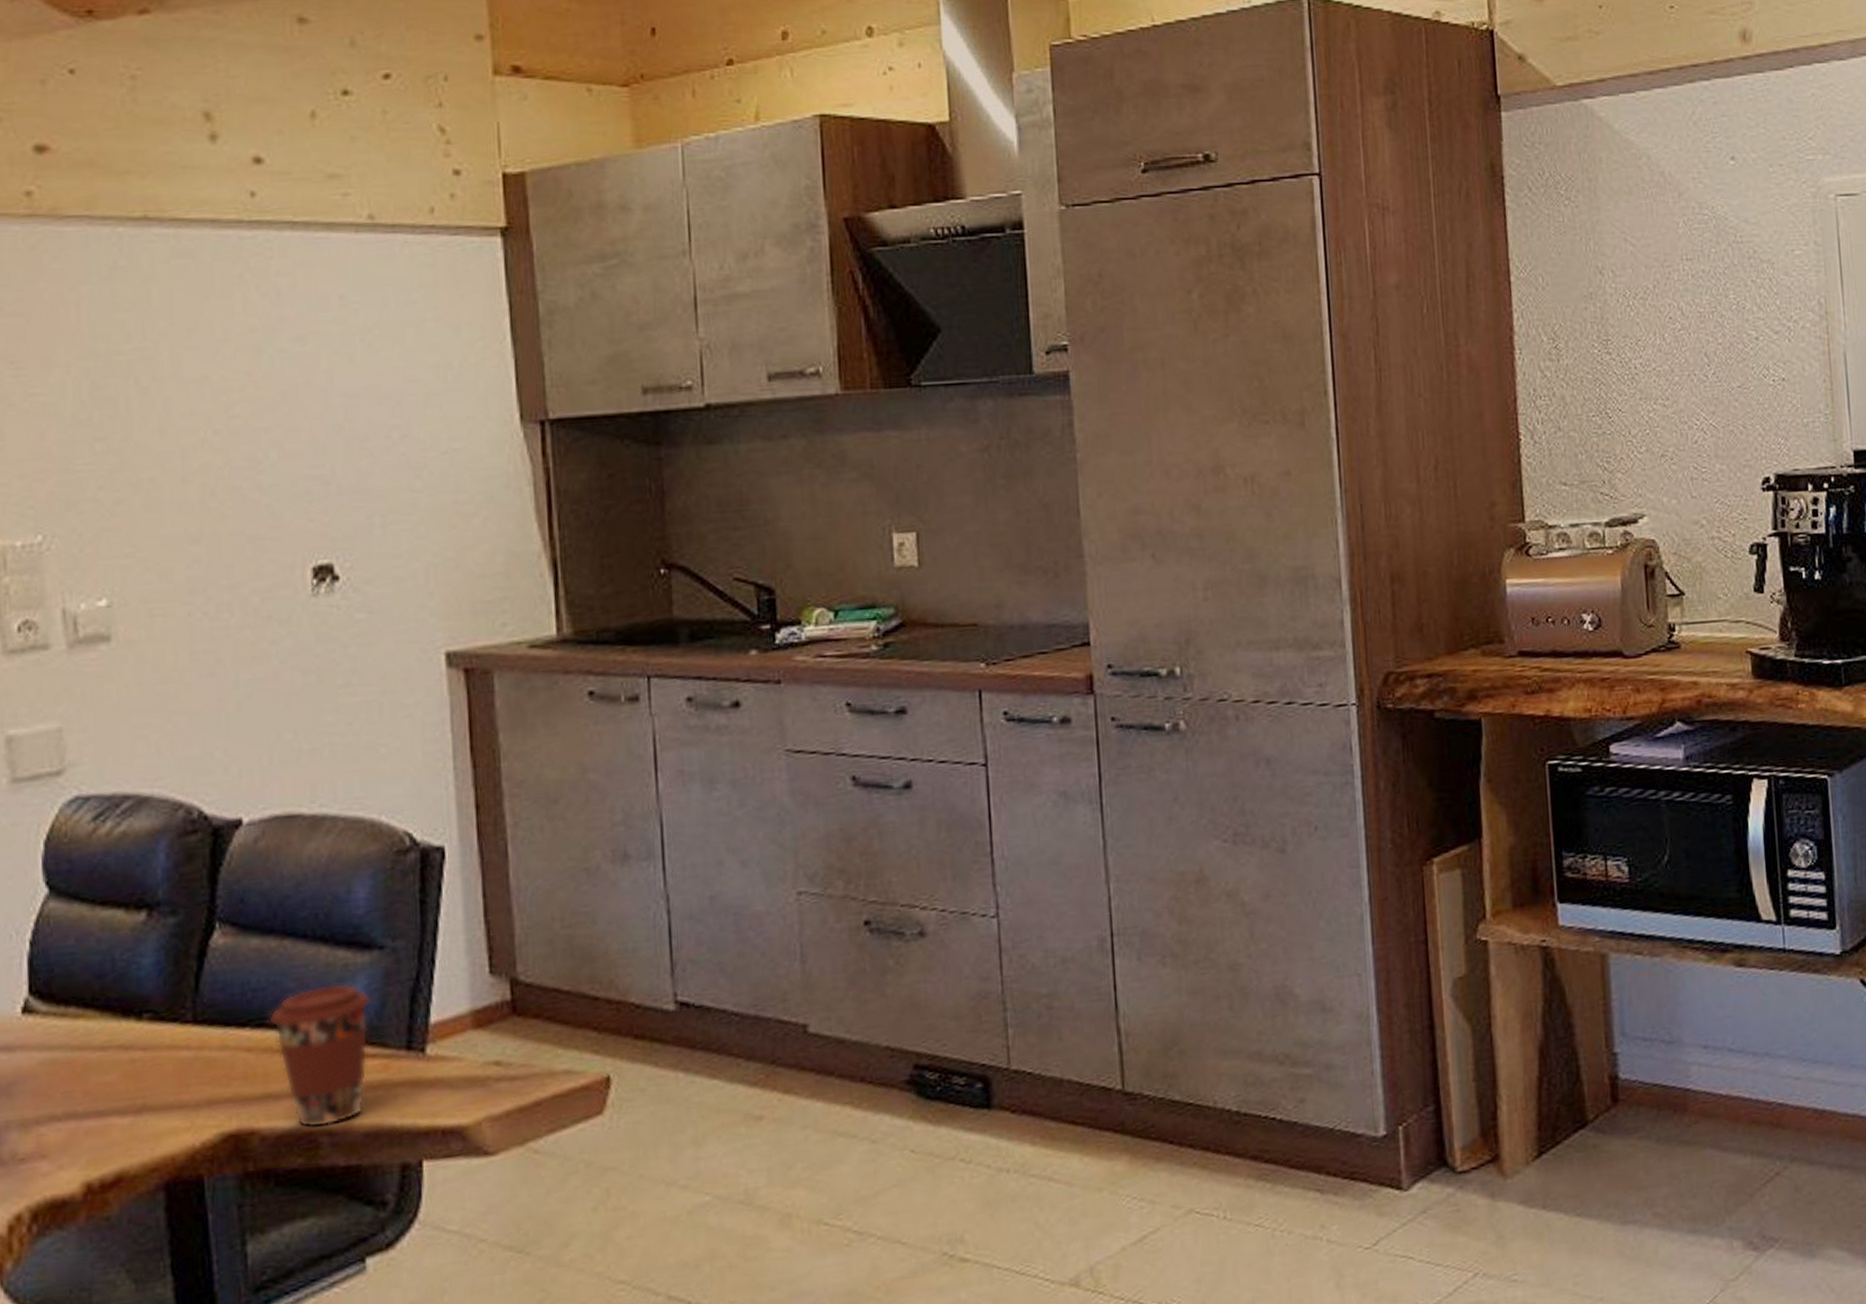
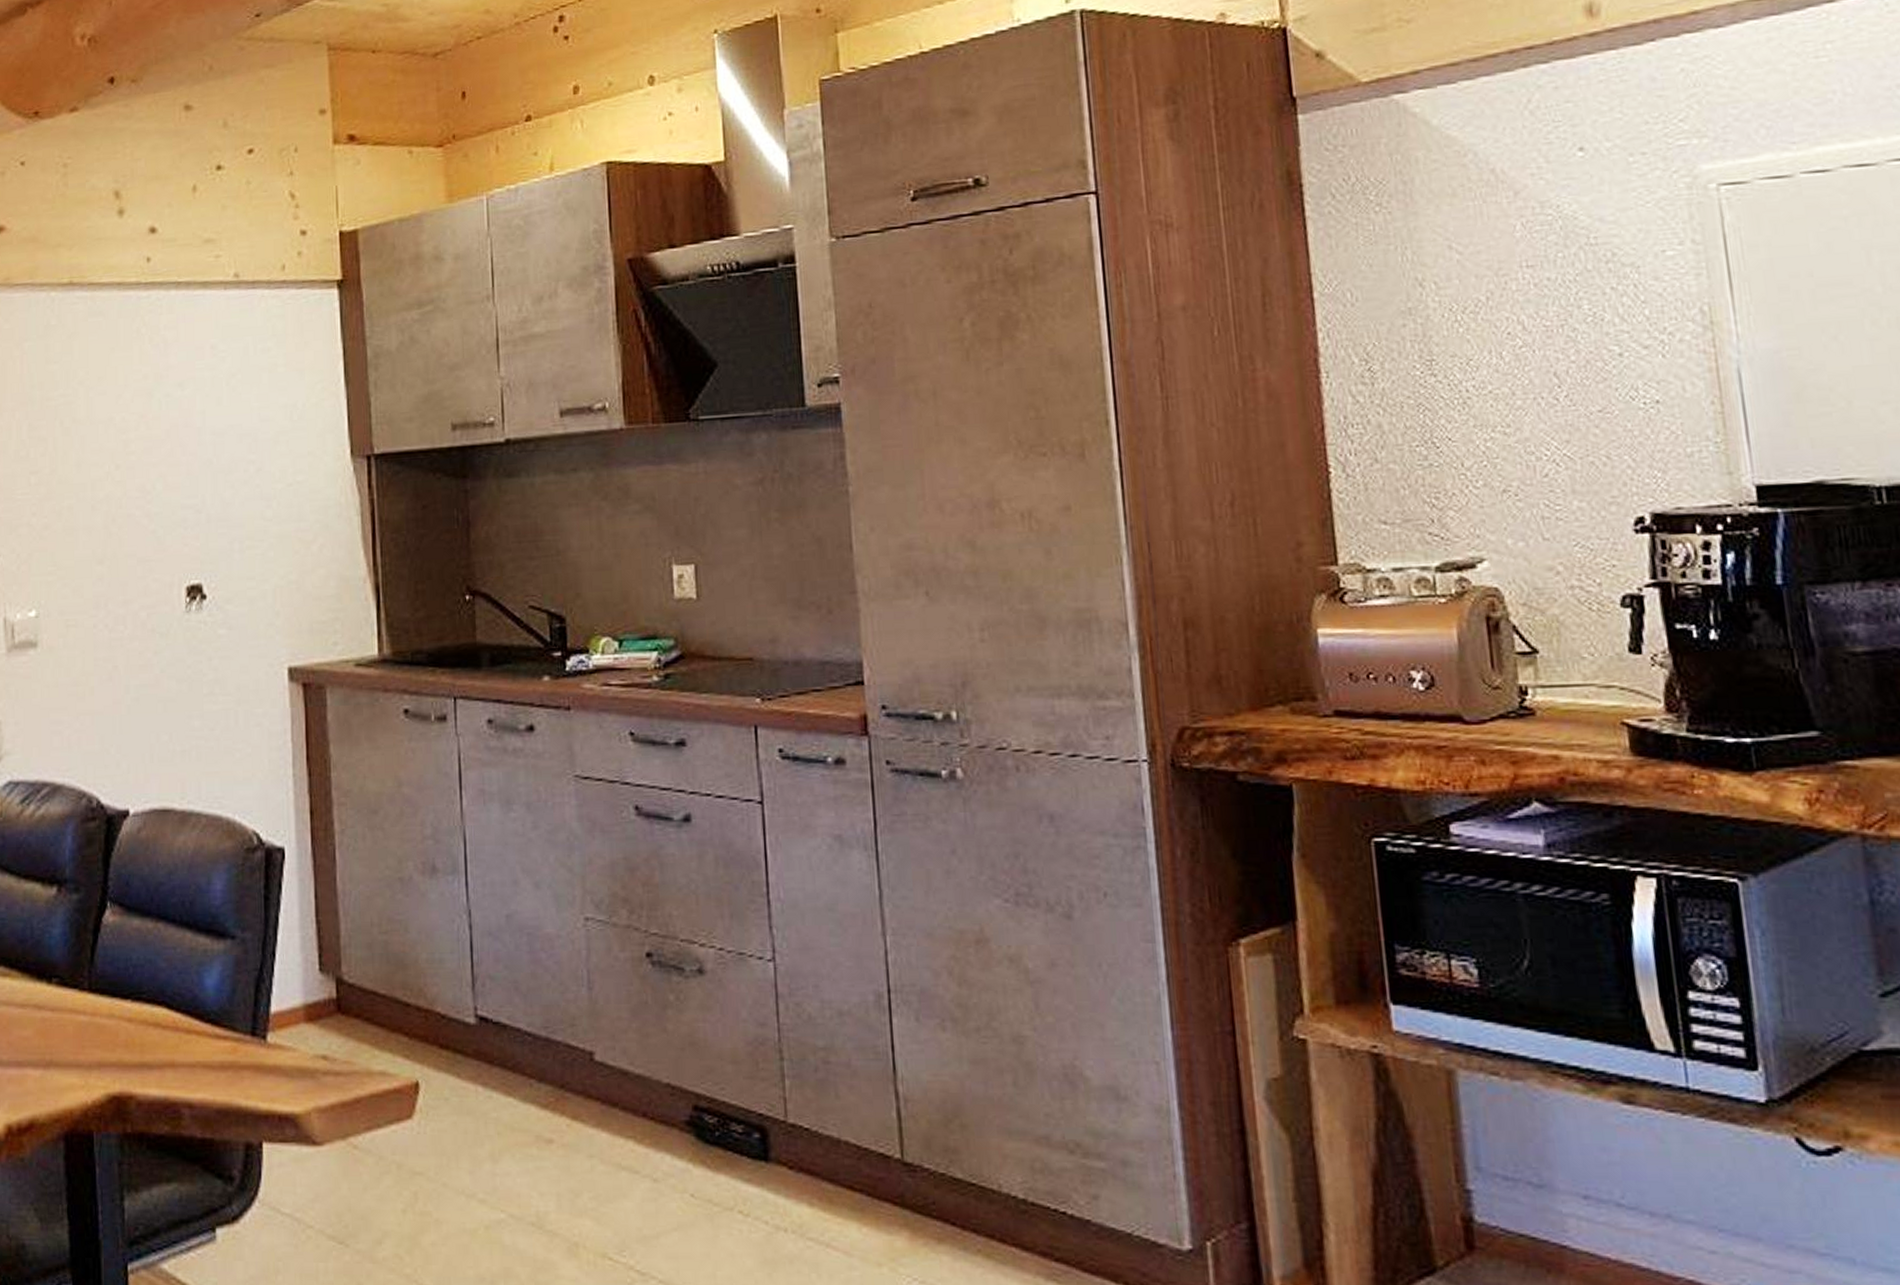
coffee cup: present [269,983,373,1128] -> none [145,967,226,1100]

